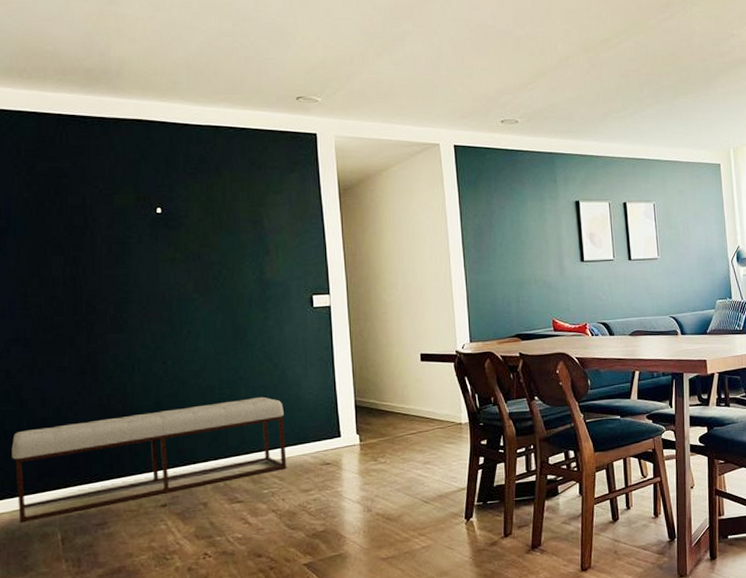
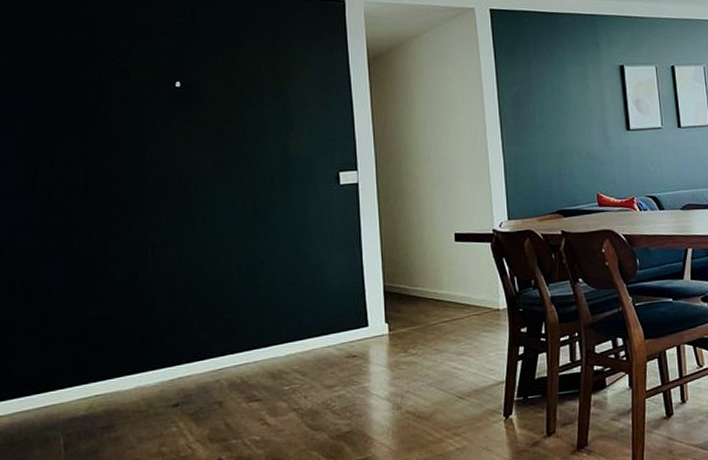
bench: present [11,396,287,523] -> none [14,283,310,427]

